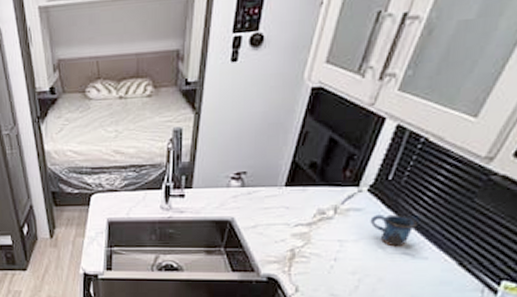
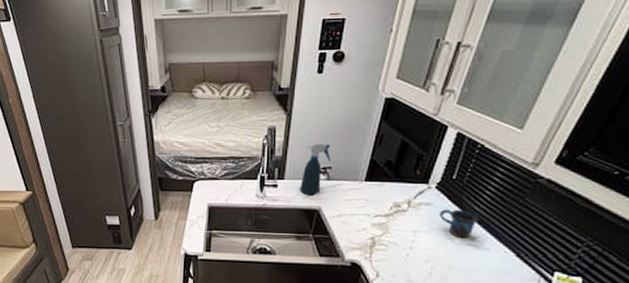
spray bottle: none [210,144,246,205] -> present [300,142,331,195]

